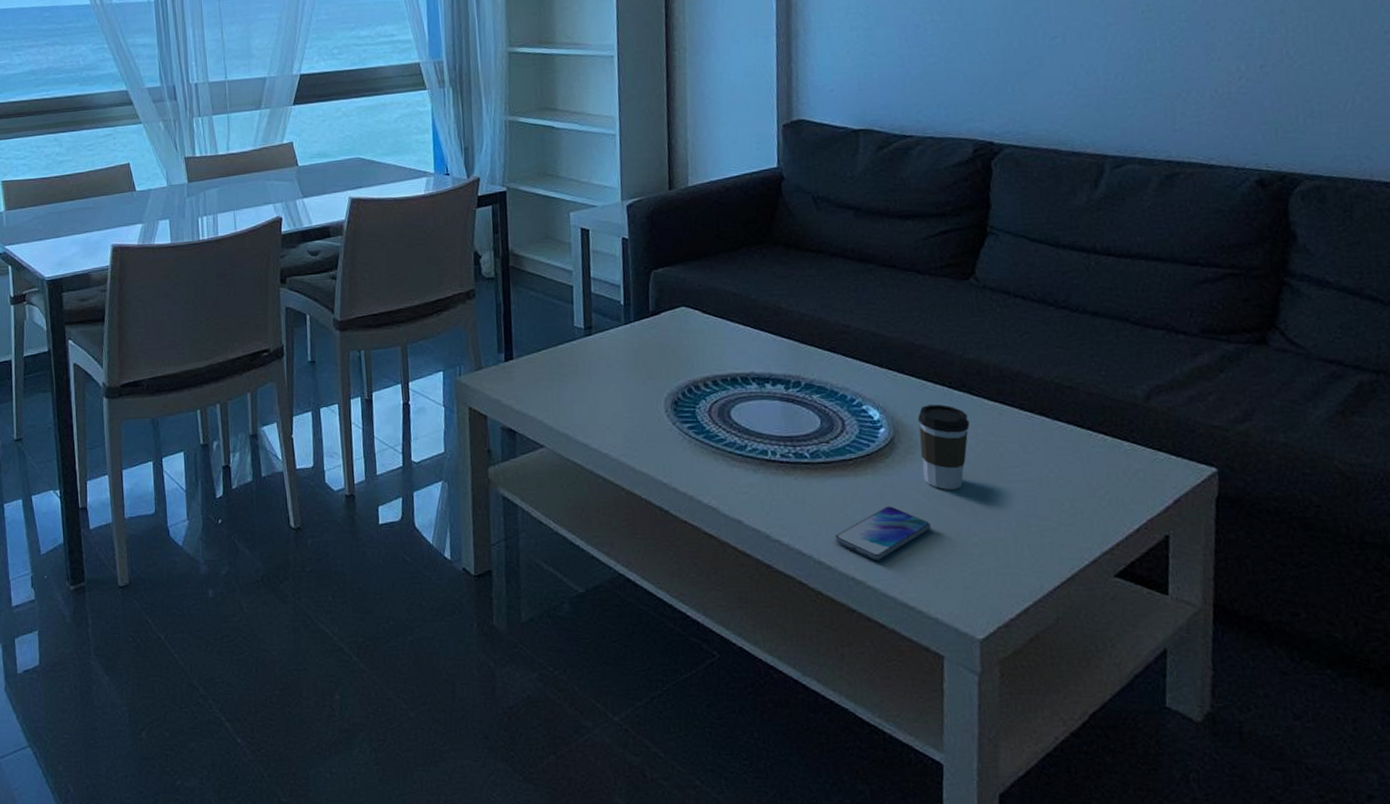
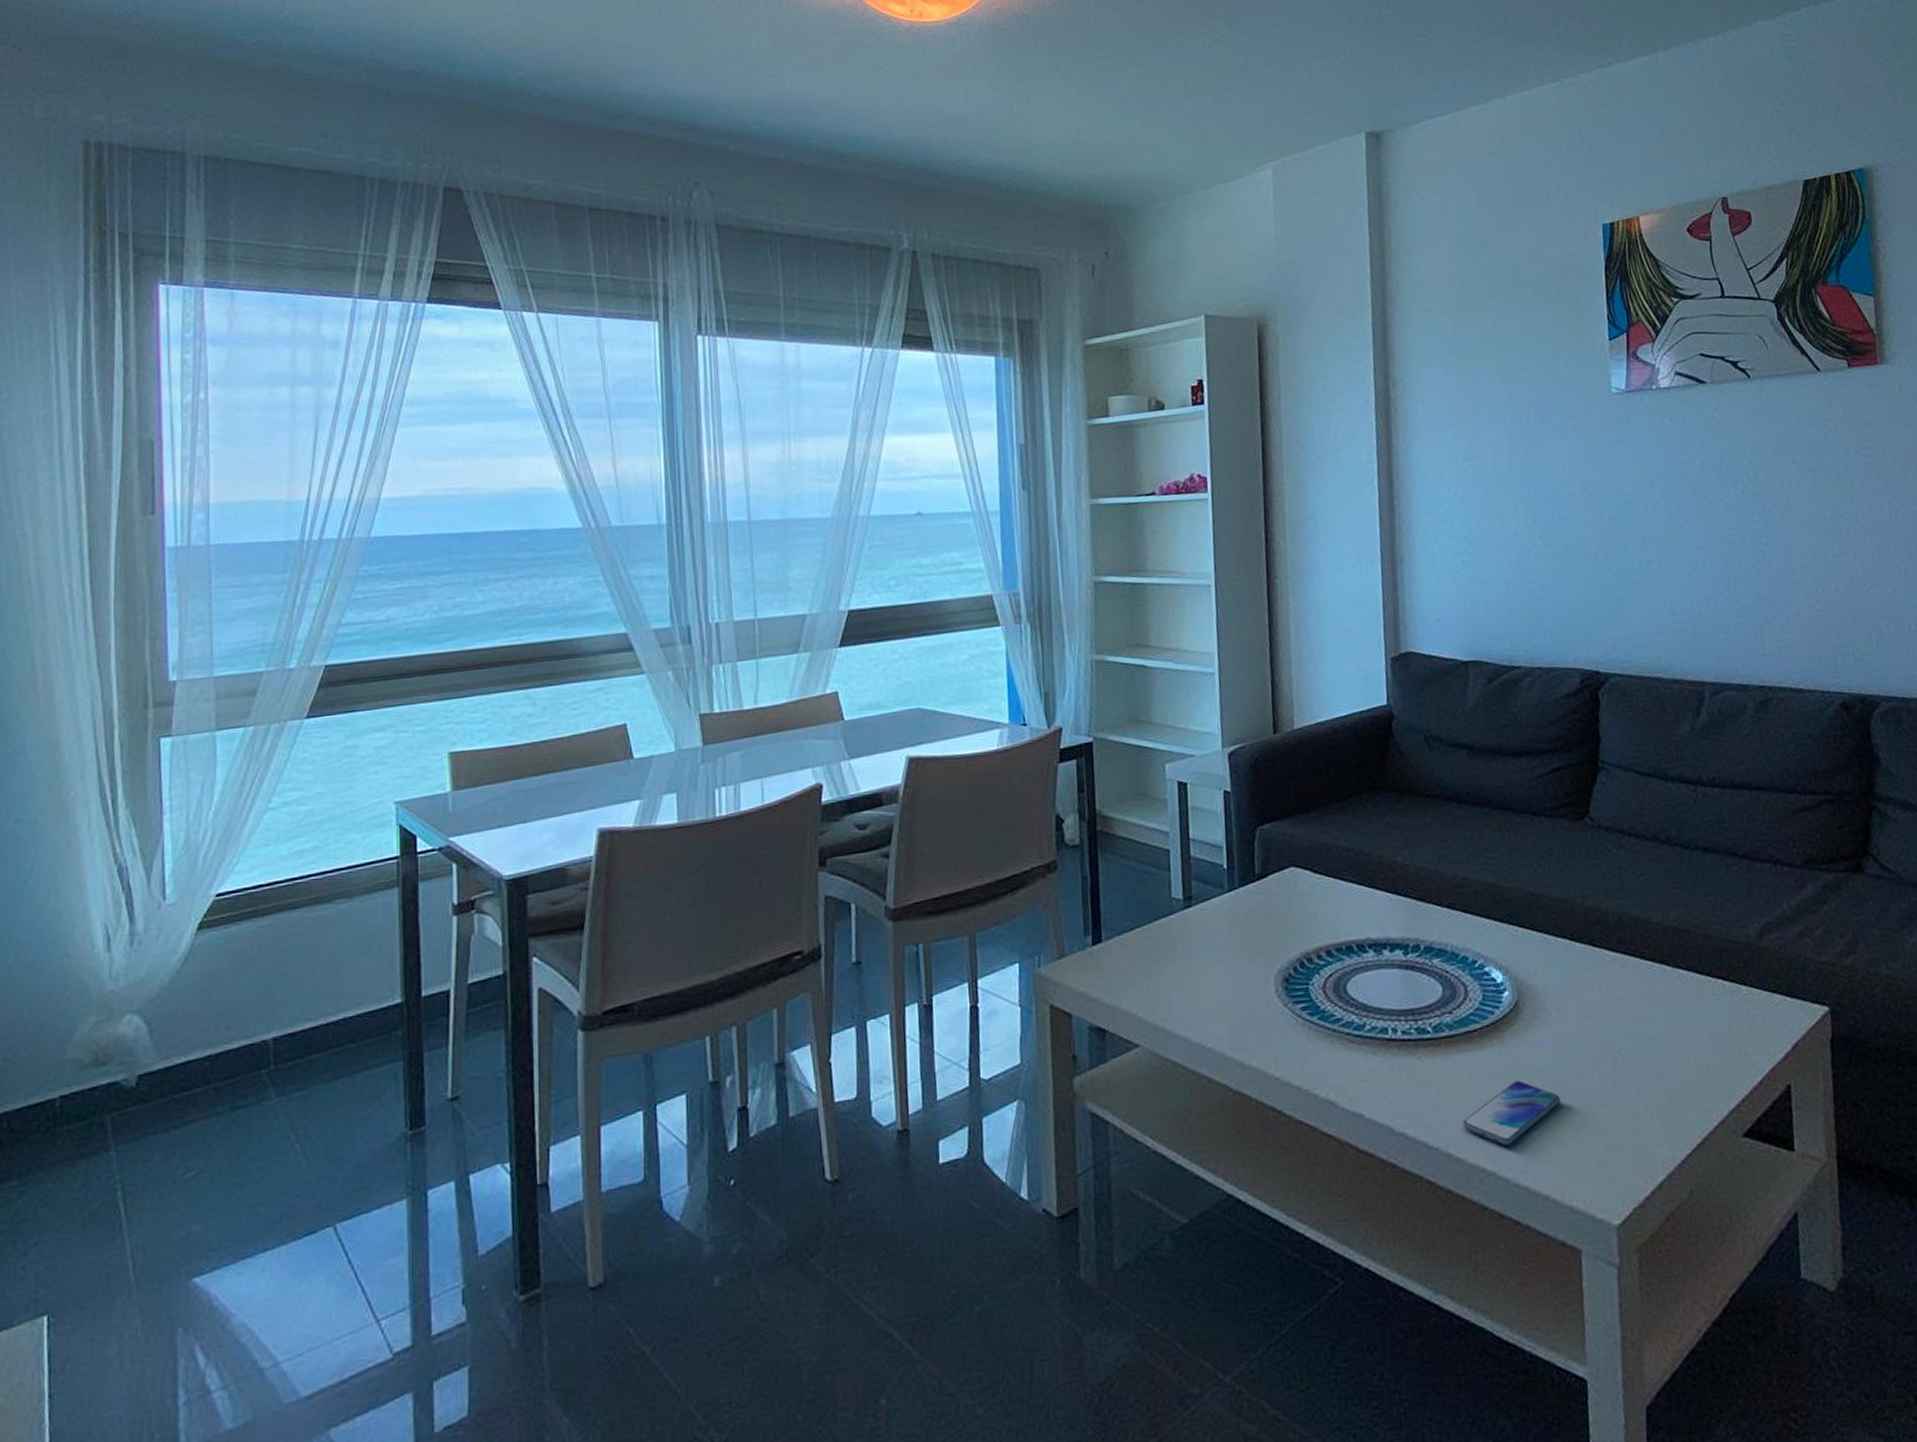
coffee cup: present [918,404,970,490] -> none [1541,959,1594,1056]

